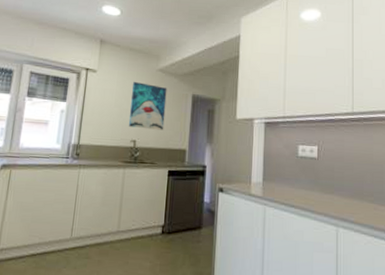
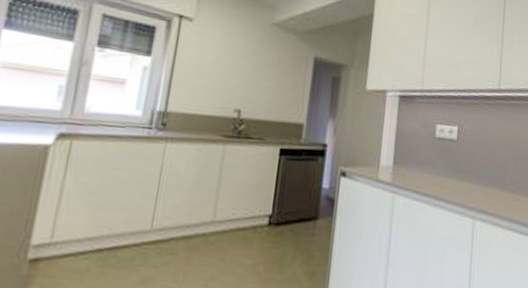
wall art: present [129,82,167,130] -> none [233,37,284,99]

